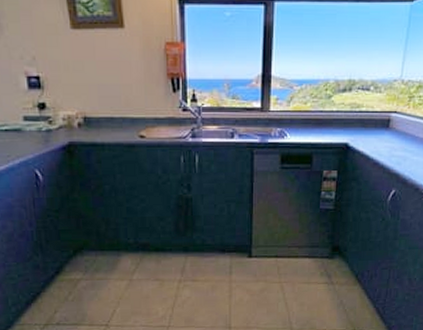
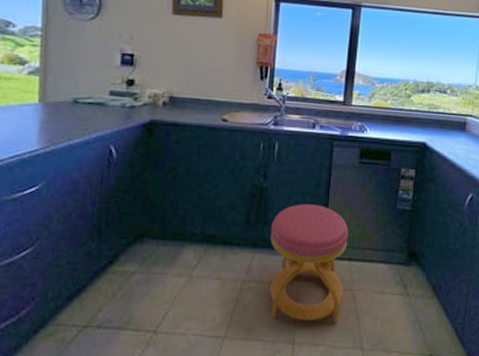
stool: none [200,210,274,310] -> present [270,204,349,324]

